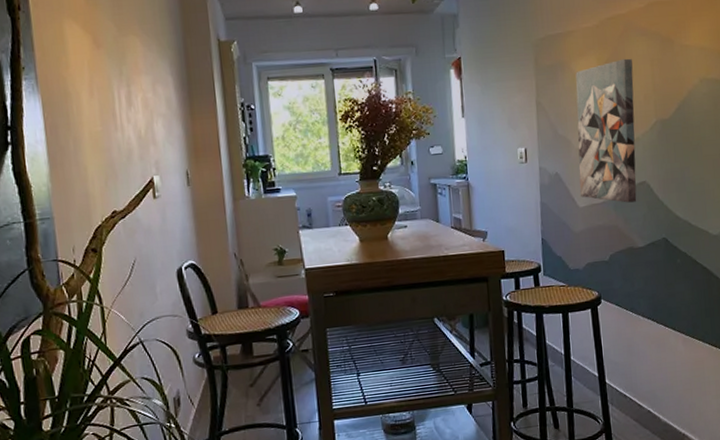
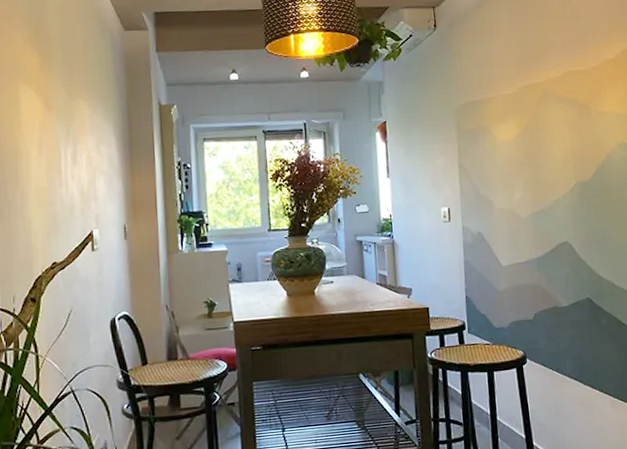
wall art: present [575,58,637,203] -> none [496,123,560,263]

